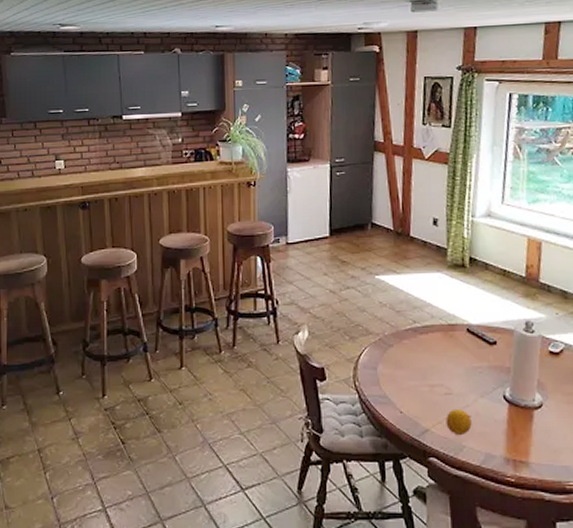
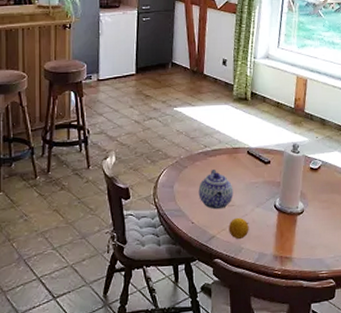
teapot: none [407,350,451,398] -> present [198,170,233,210]

